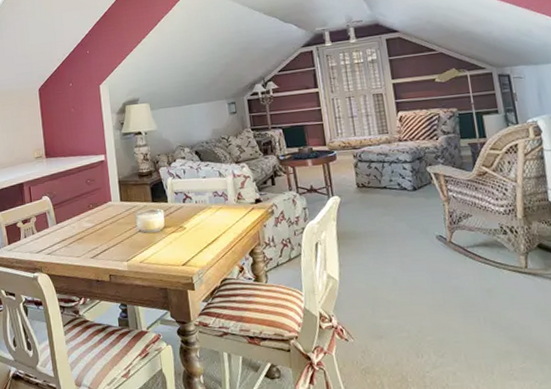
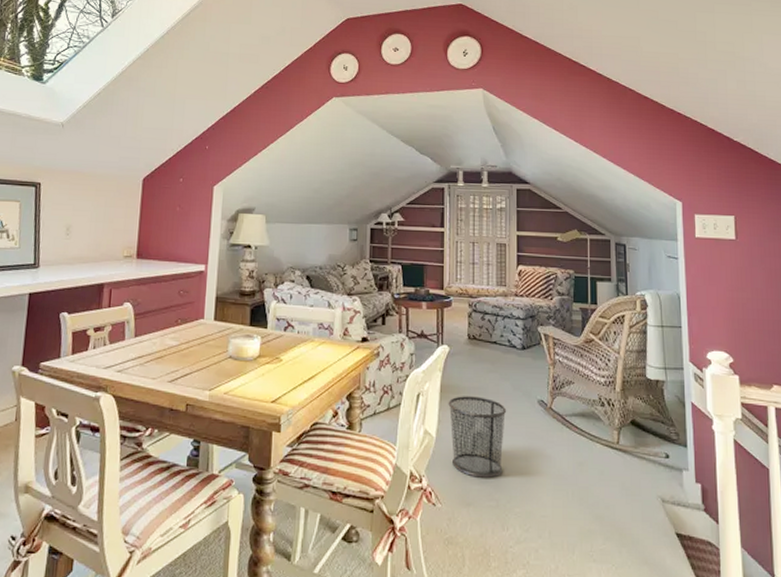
waste bin: none [346,239,410,313] -> present [448,396,507,478]

